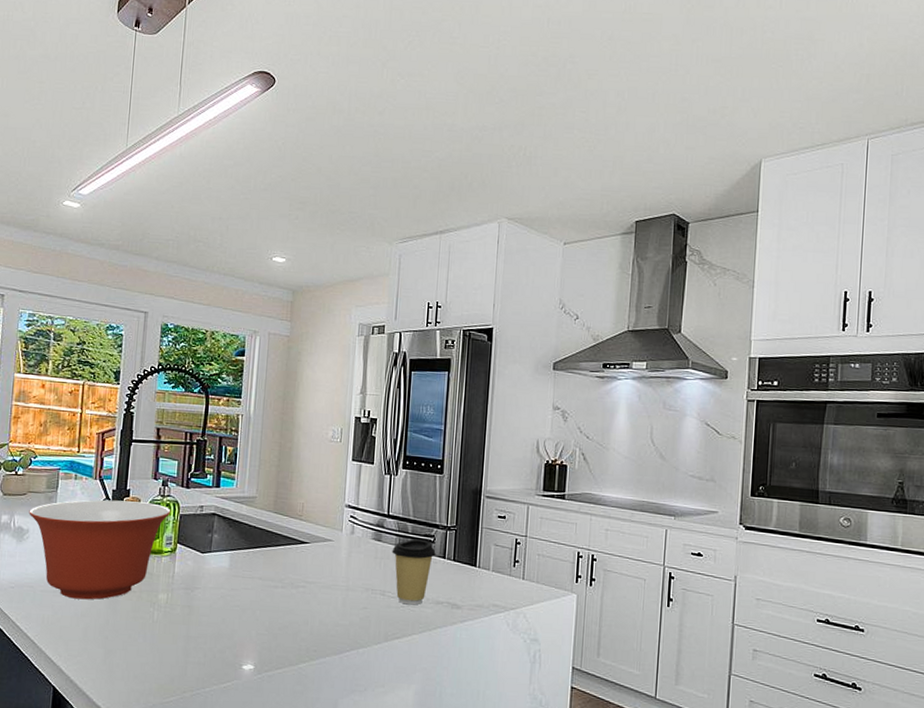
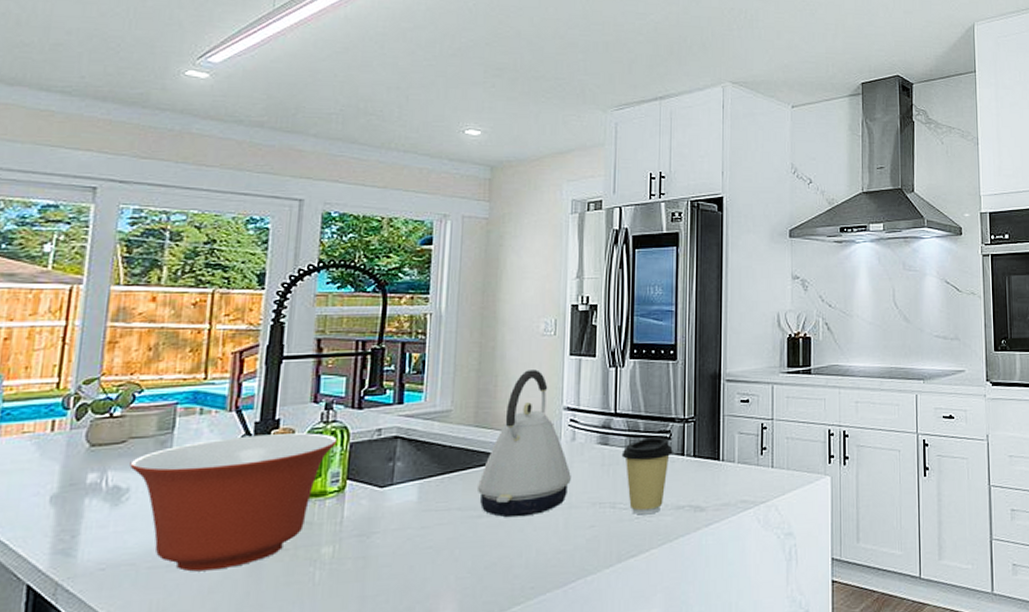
kettle: none [274,470,349,592] -> present [476,369,571,518]

